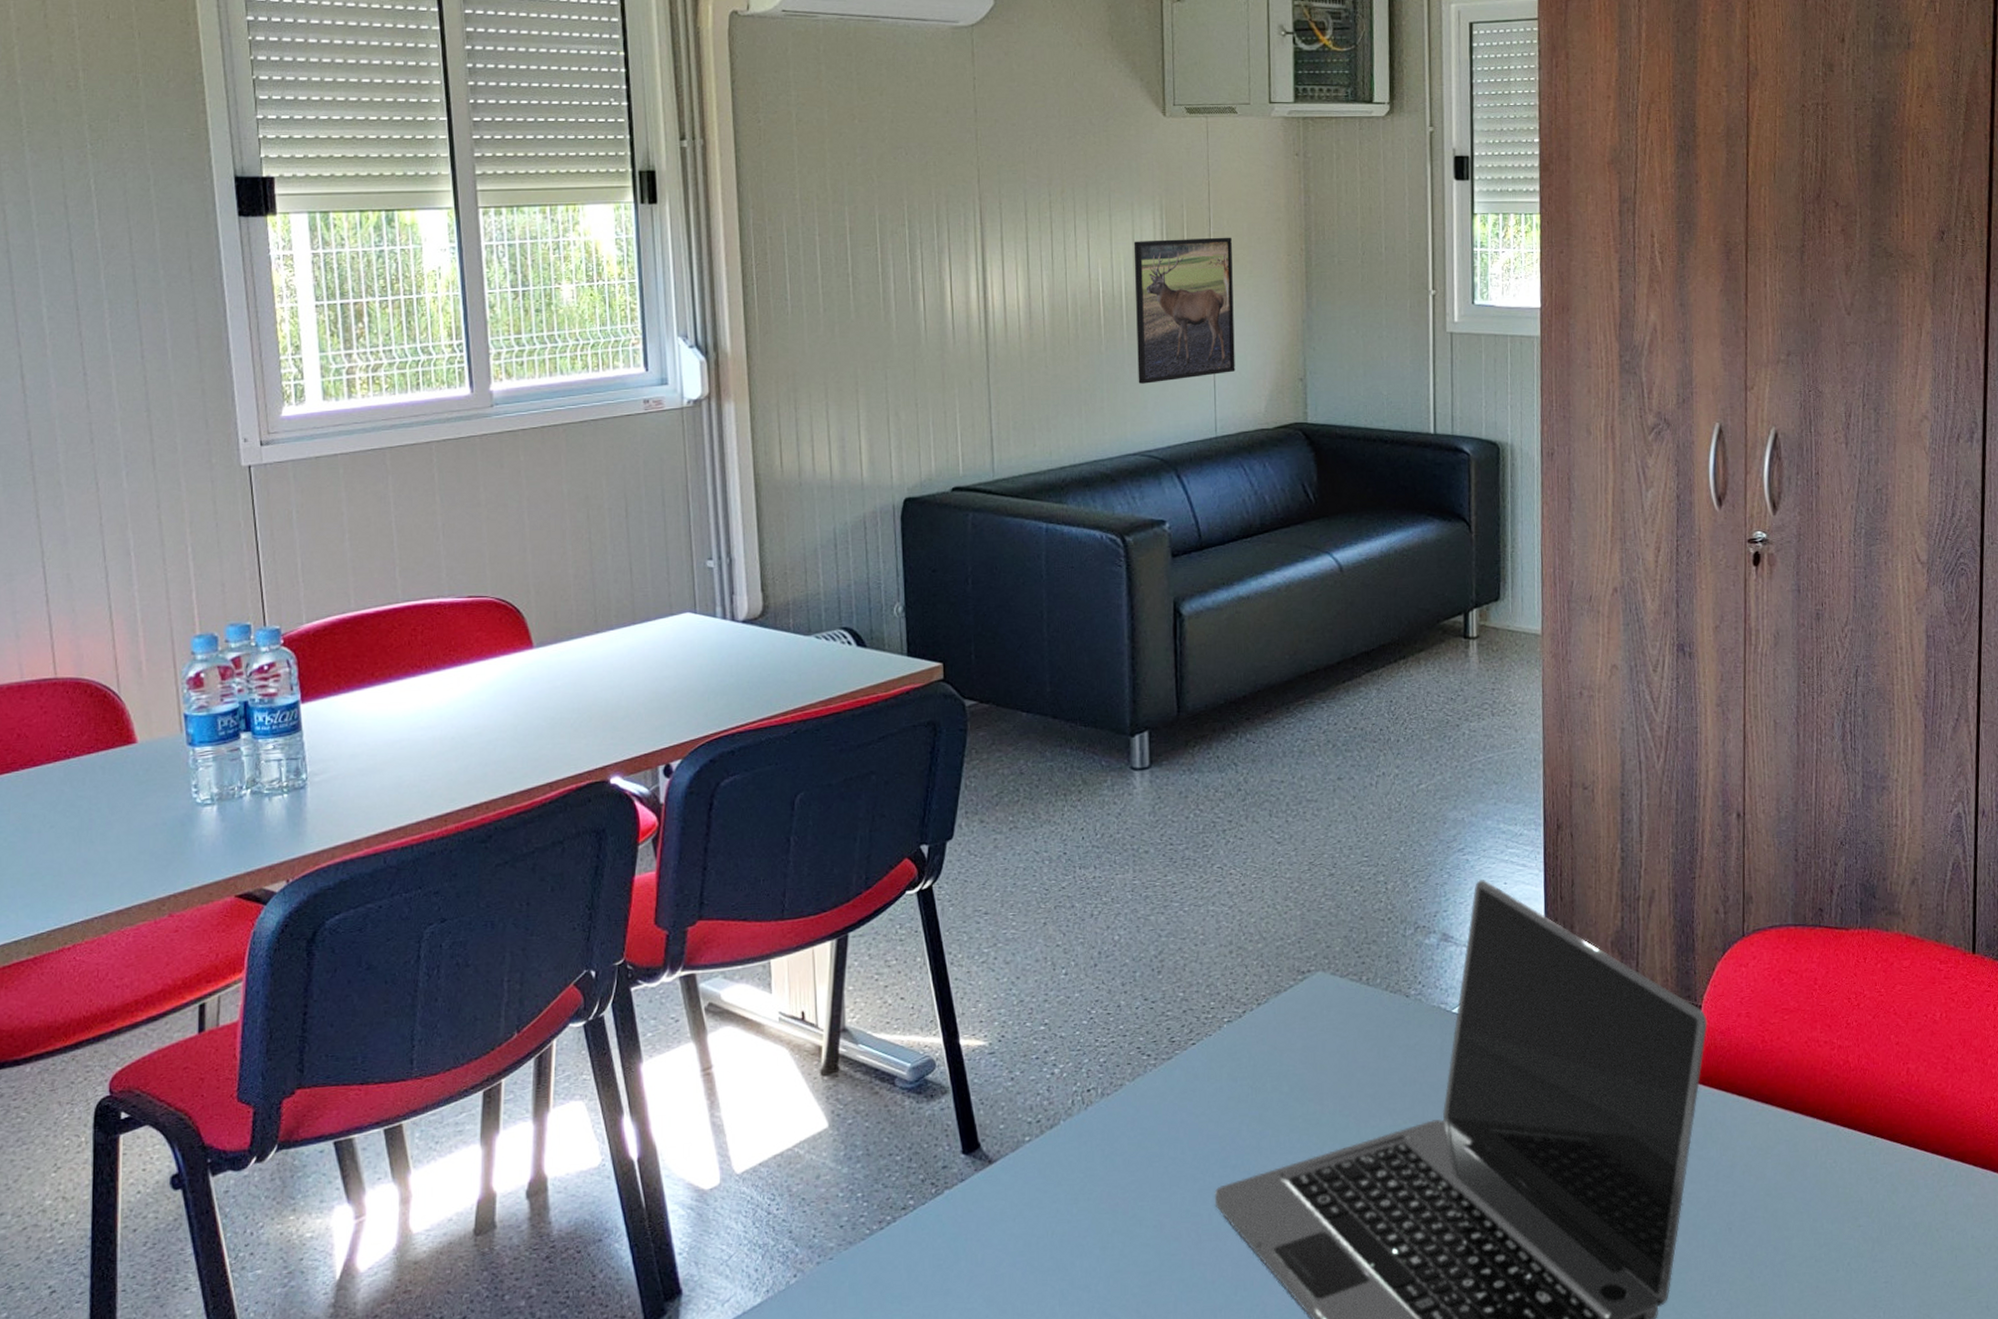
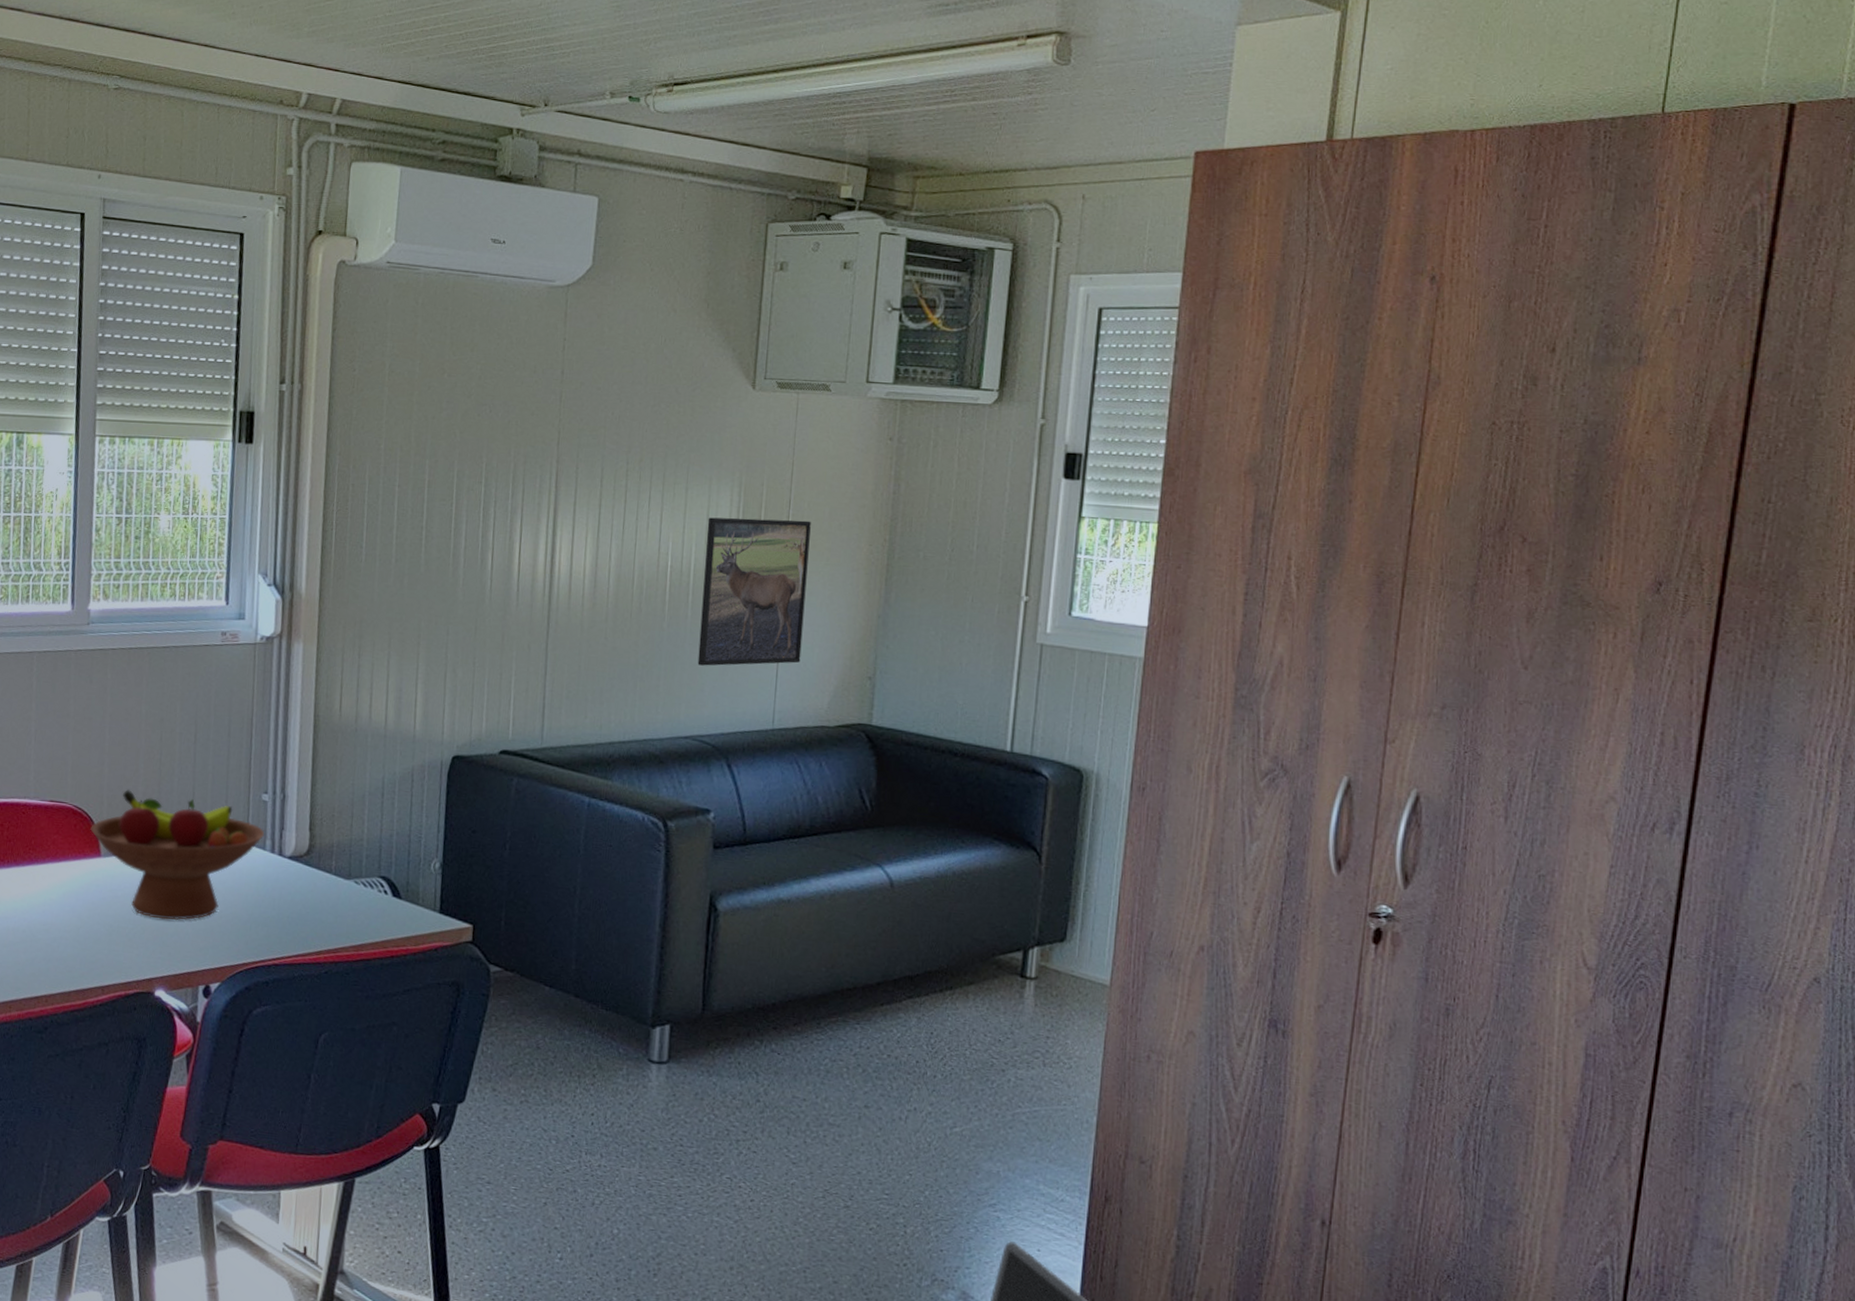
fruit bowl: none [518,573,714,704] -> present [90,788,265,921]

